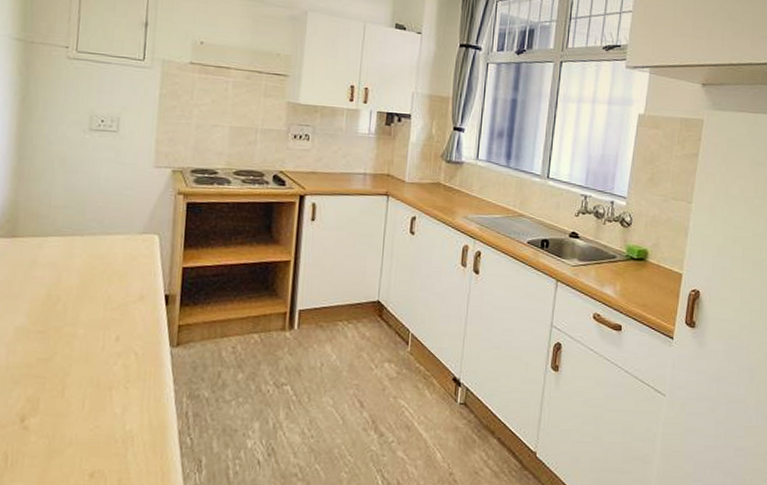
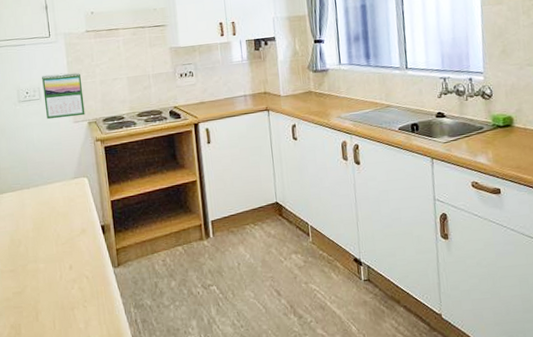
calendar: none [121,104,174,161] -> present [42,72,85,120]

